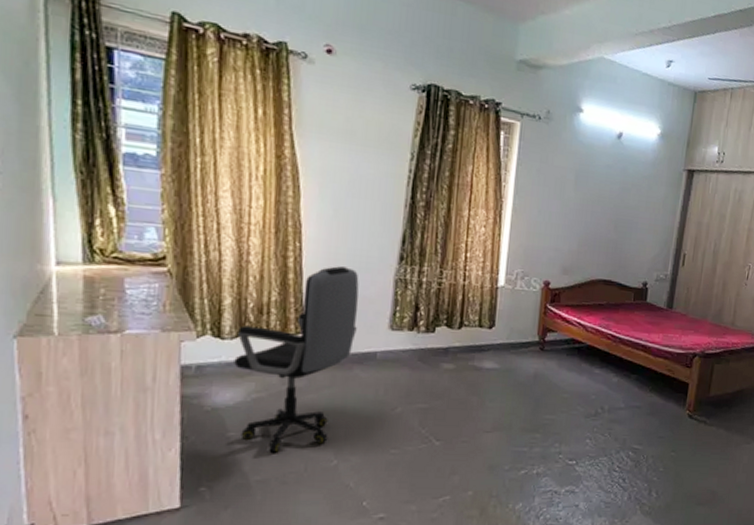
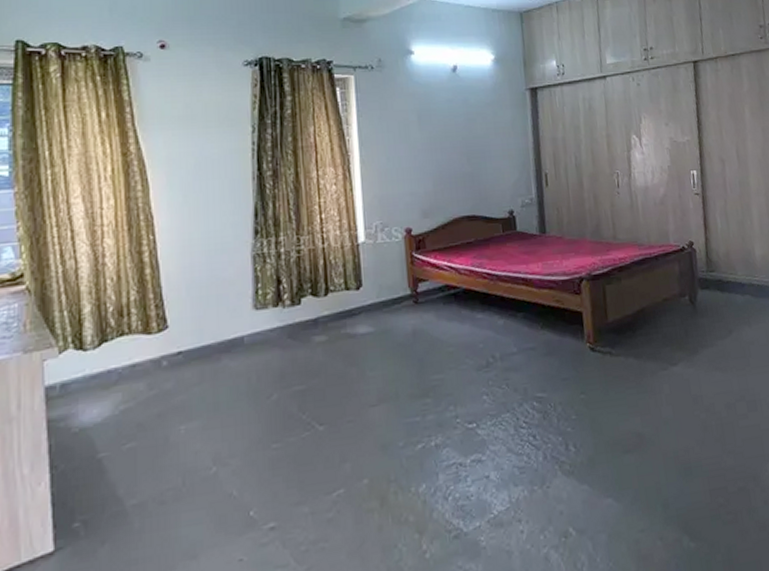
office chair: present [234,266,359,453] -> none [98,251,220,470]

